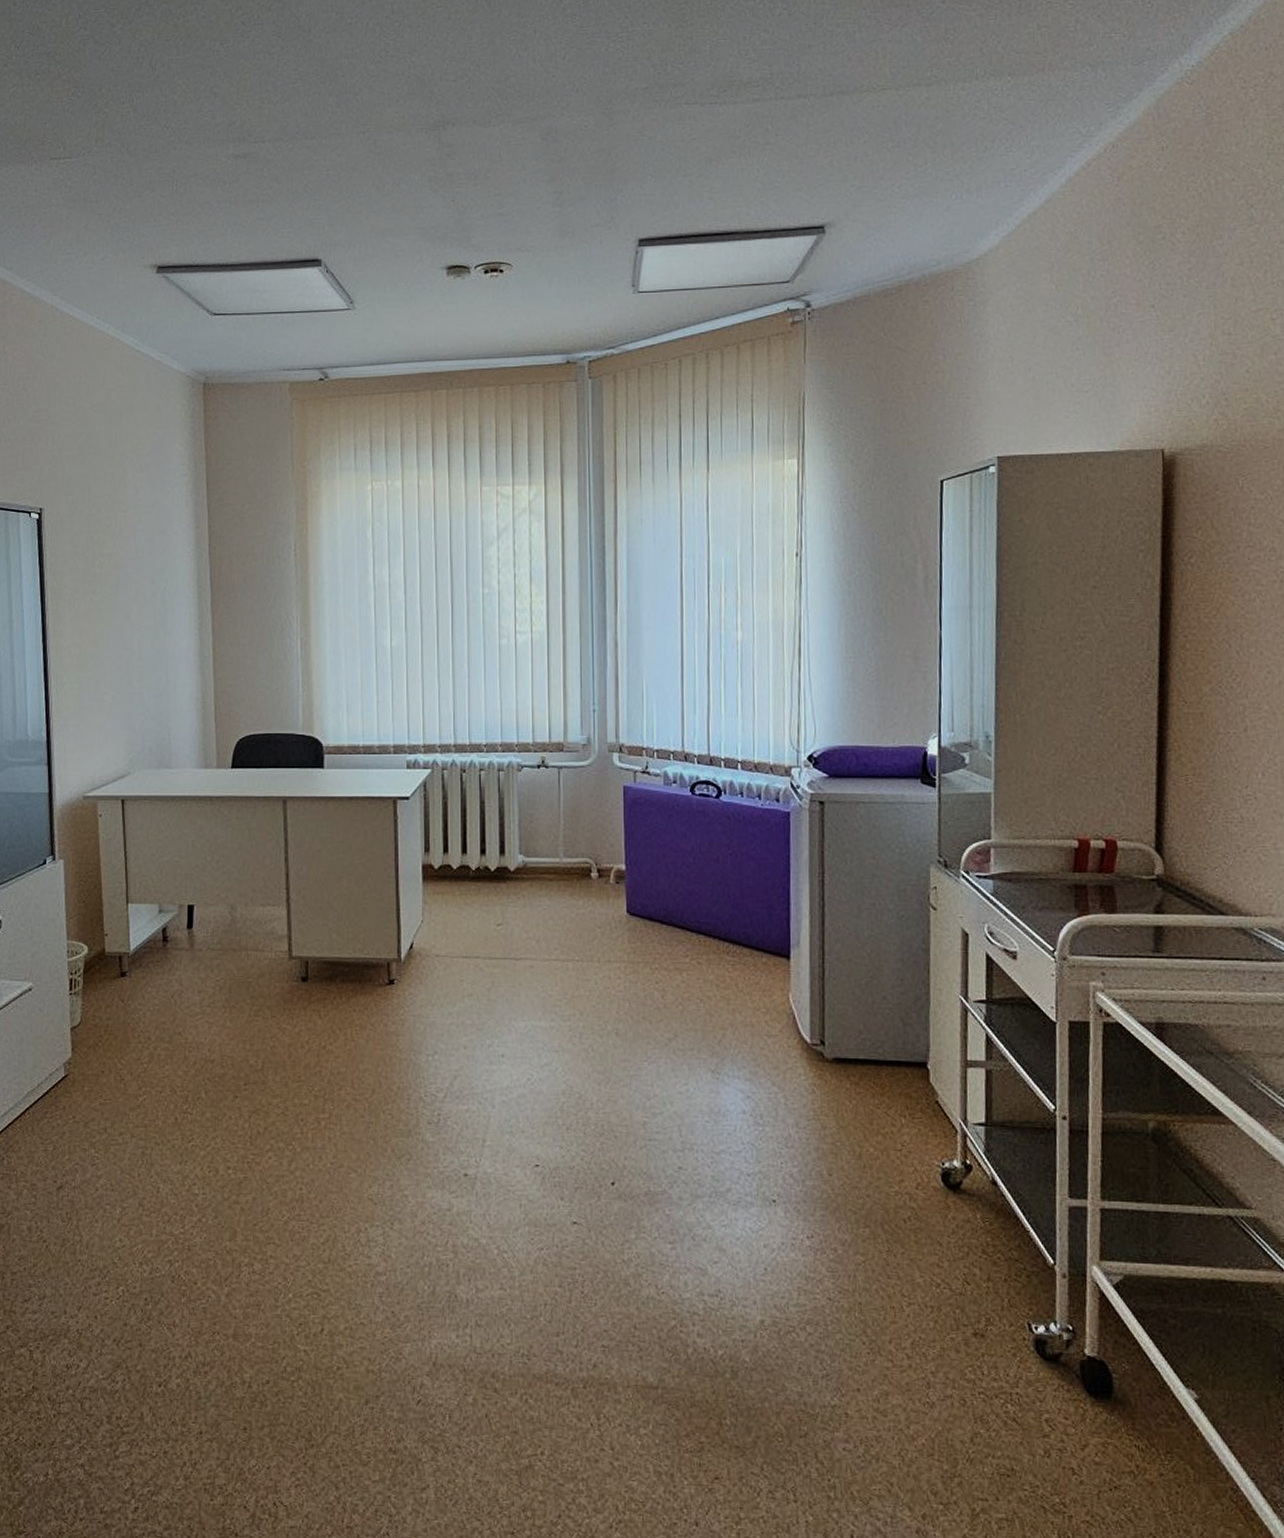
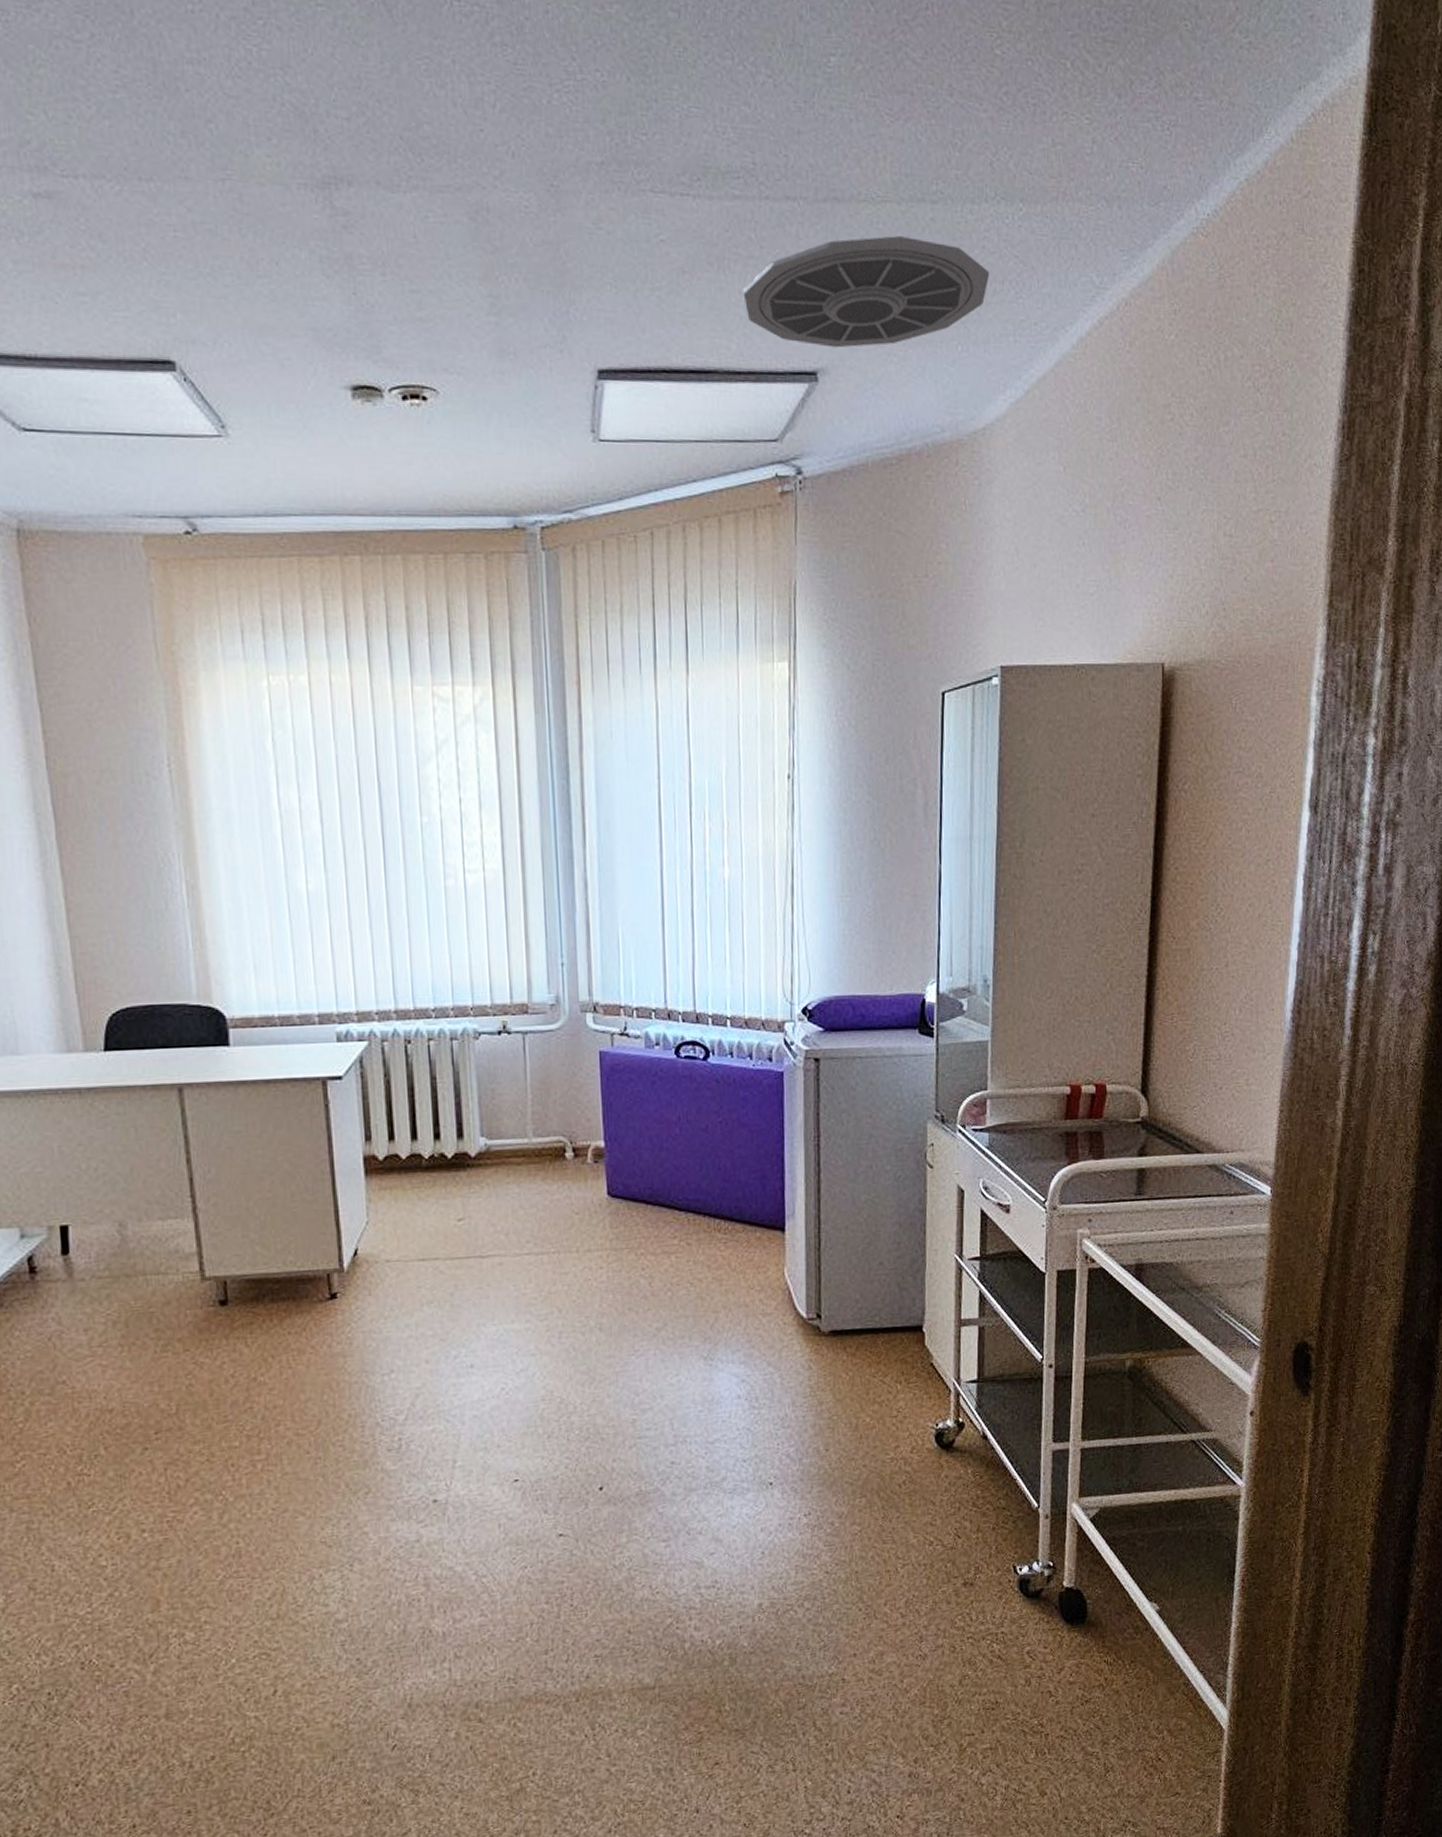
ceiling vent: none [761,114,981,206] -> present [743,236,990,348]

